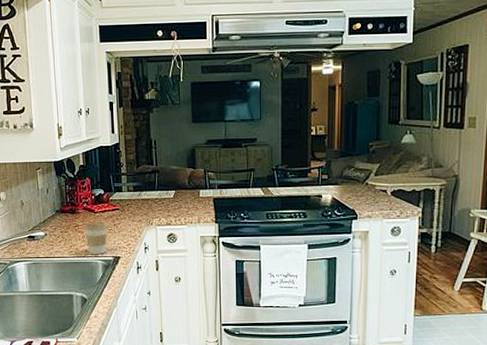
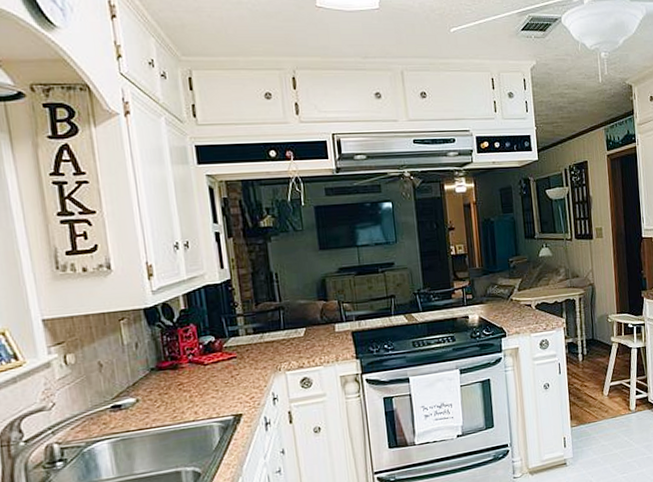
coffee cup: present [85,222,107,255] -> none [192,375,224,417]

